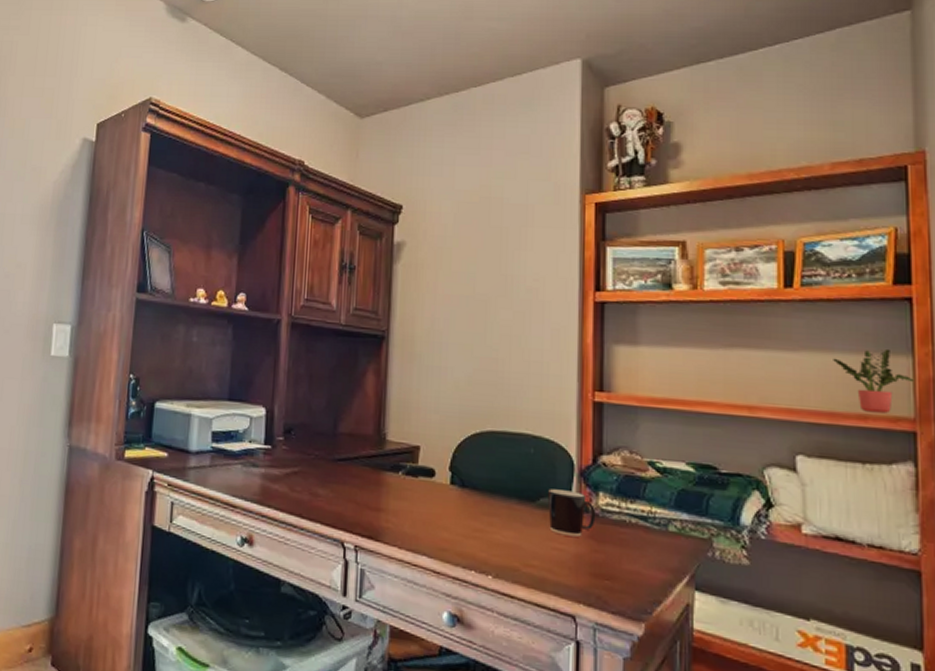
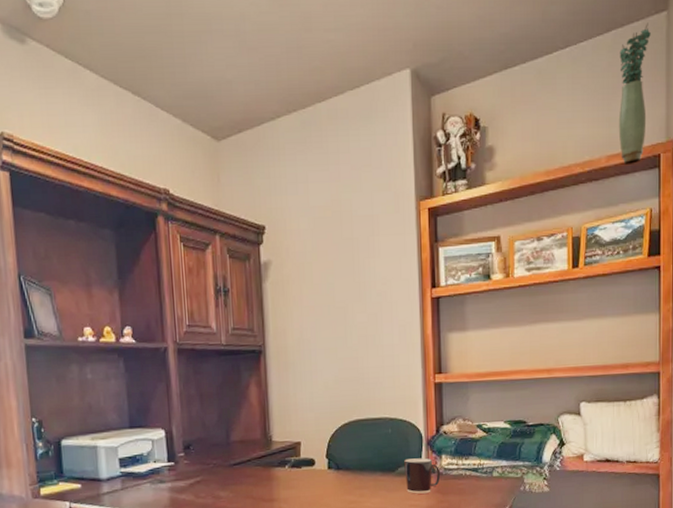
potted plant: present [833,348,914,414] -> none [606,309,660,362]
vase: none [846,22,889,176] -> present [618,23,651,166]

